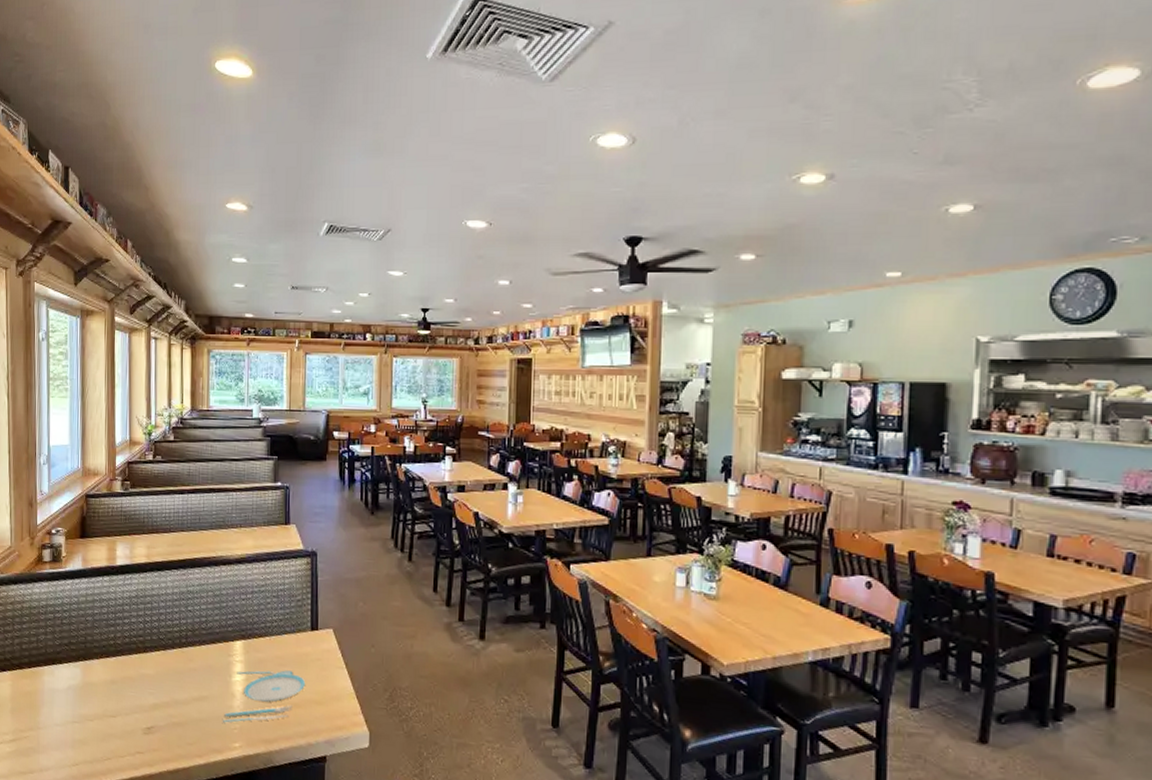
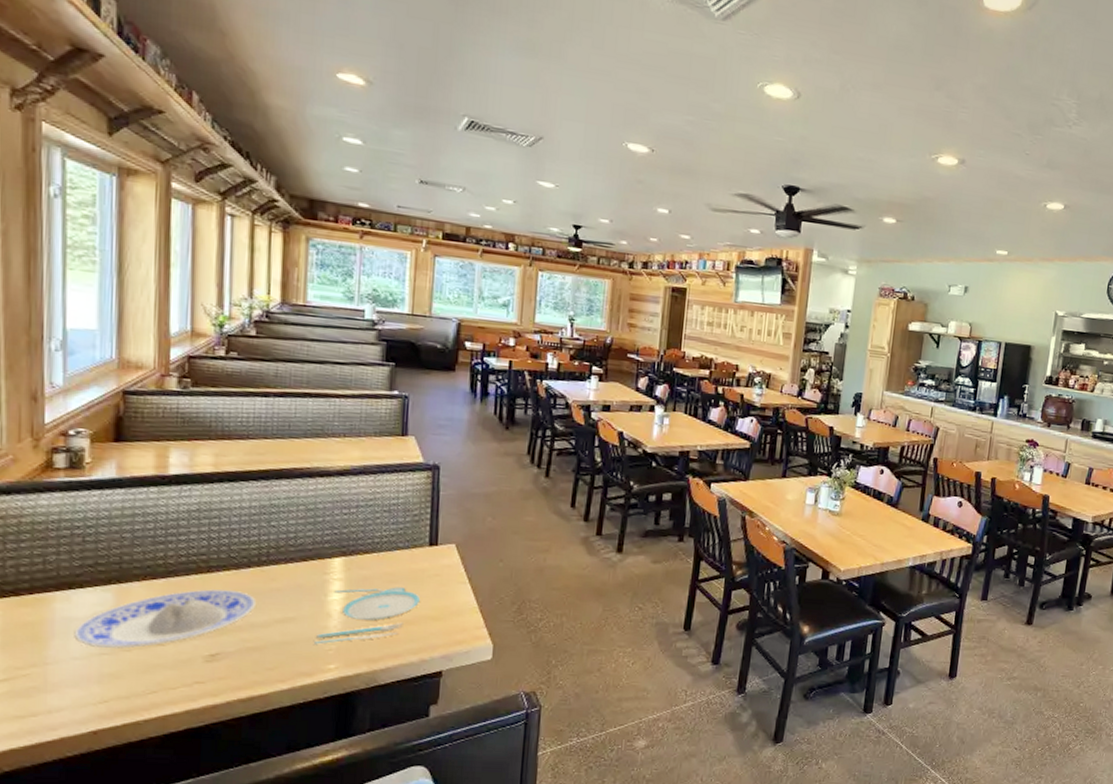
plate: none [56,667,178,718] -> present [74,589,256,649]

